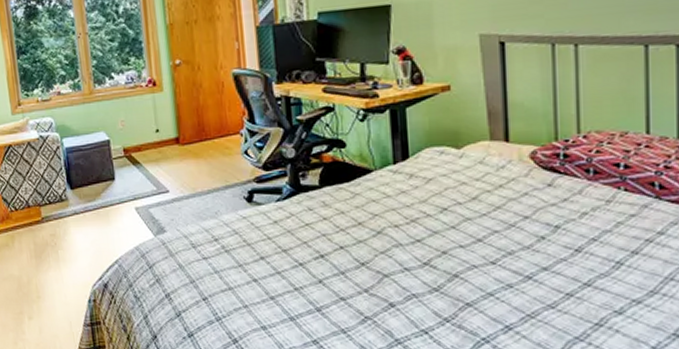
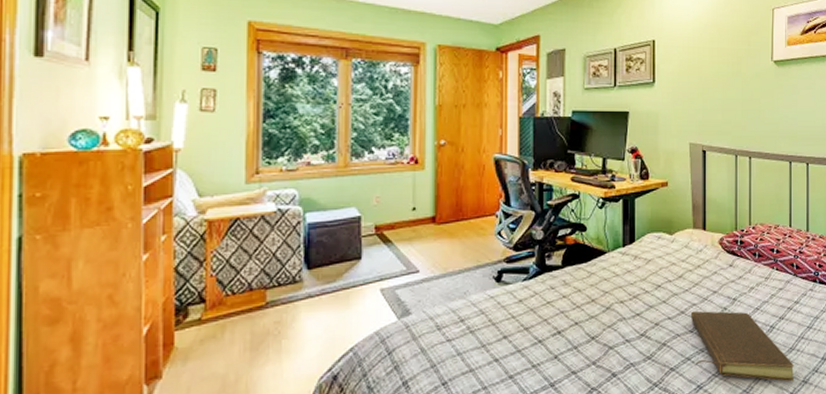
book: none [491,239,659,333] -> present [690,311,795,382]

